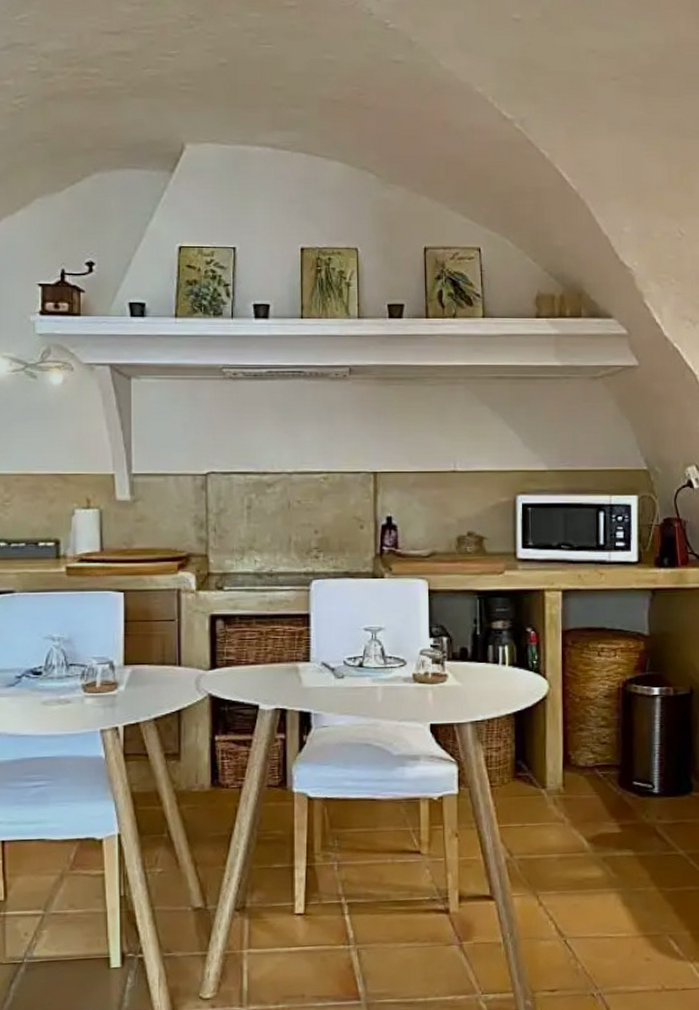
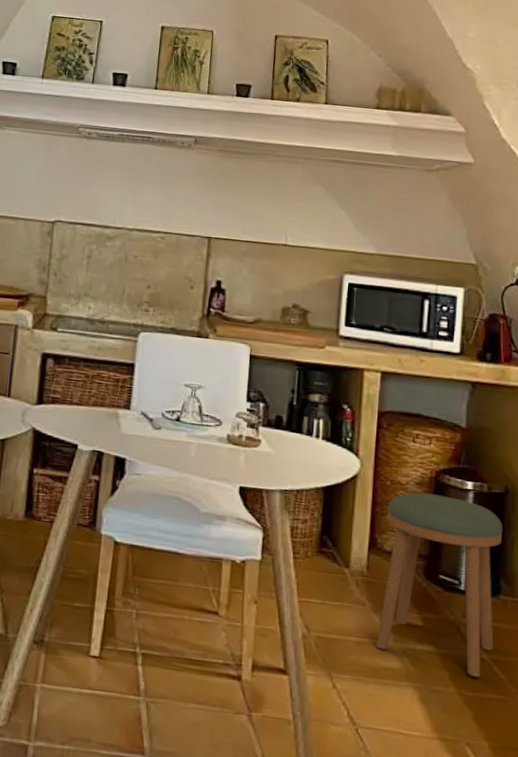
stool: none [577,704,691,873] -> present [376,492,503,677]

